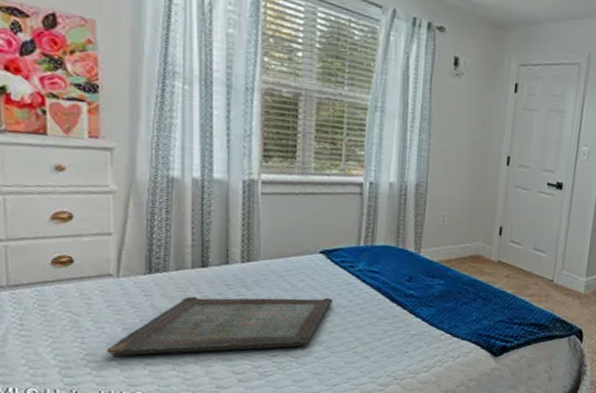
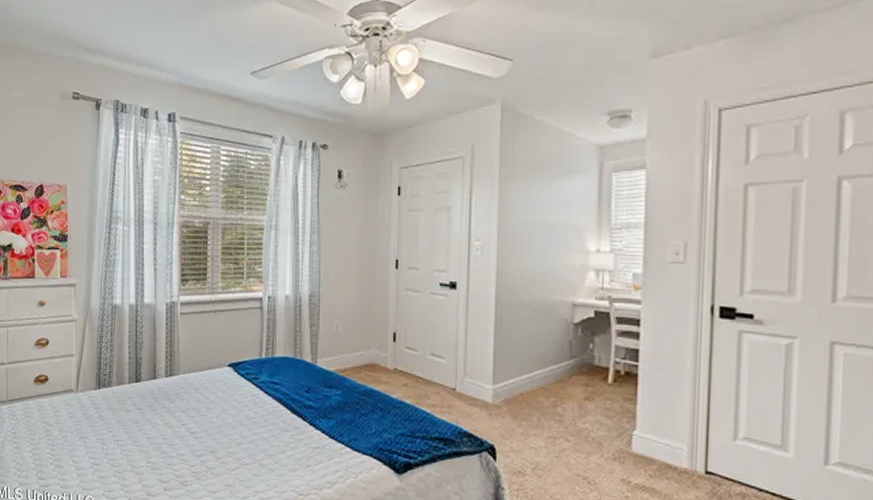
serving tray: present [105,296,332,356] -> none [67,408,240,463]

